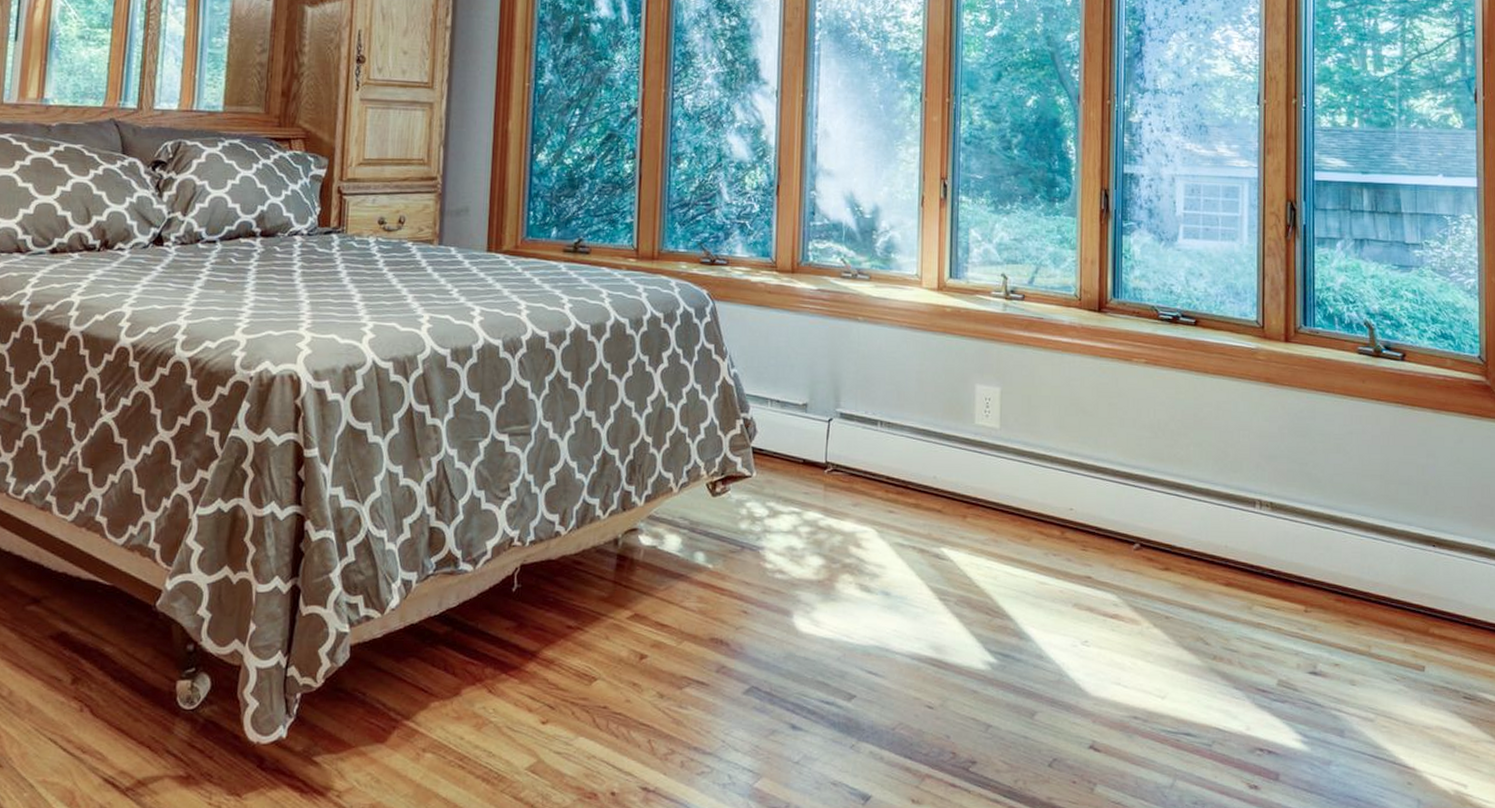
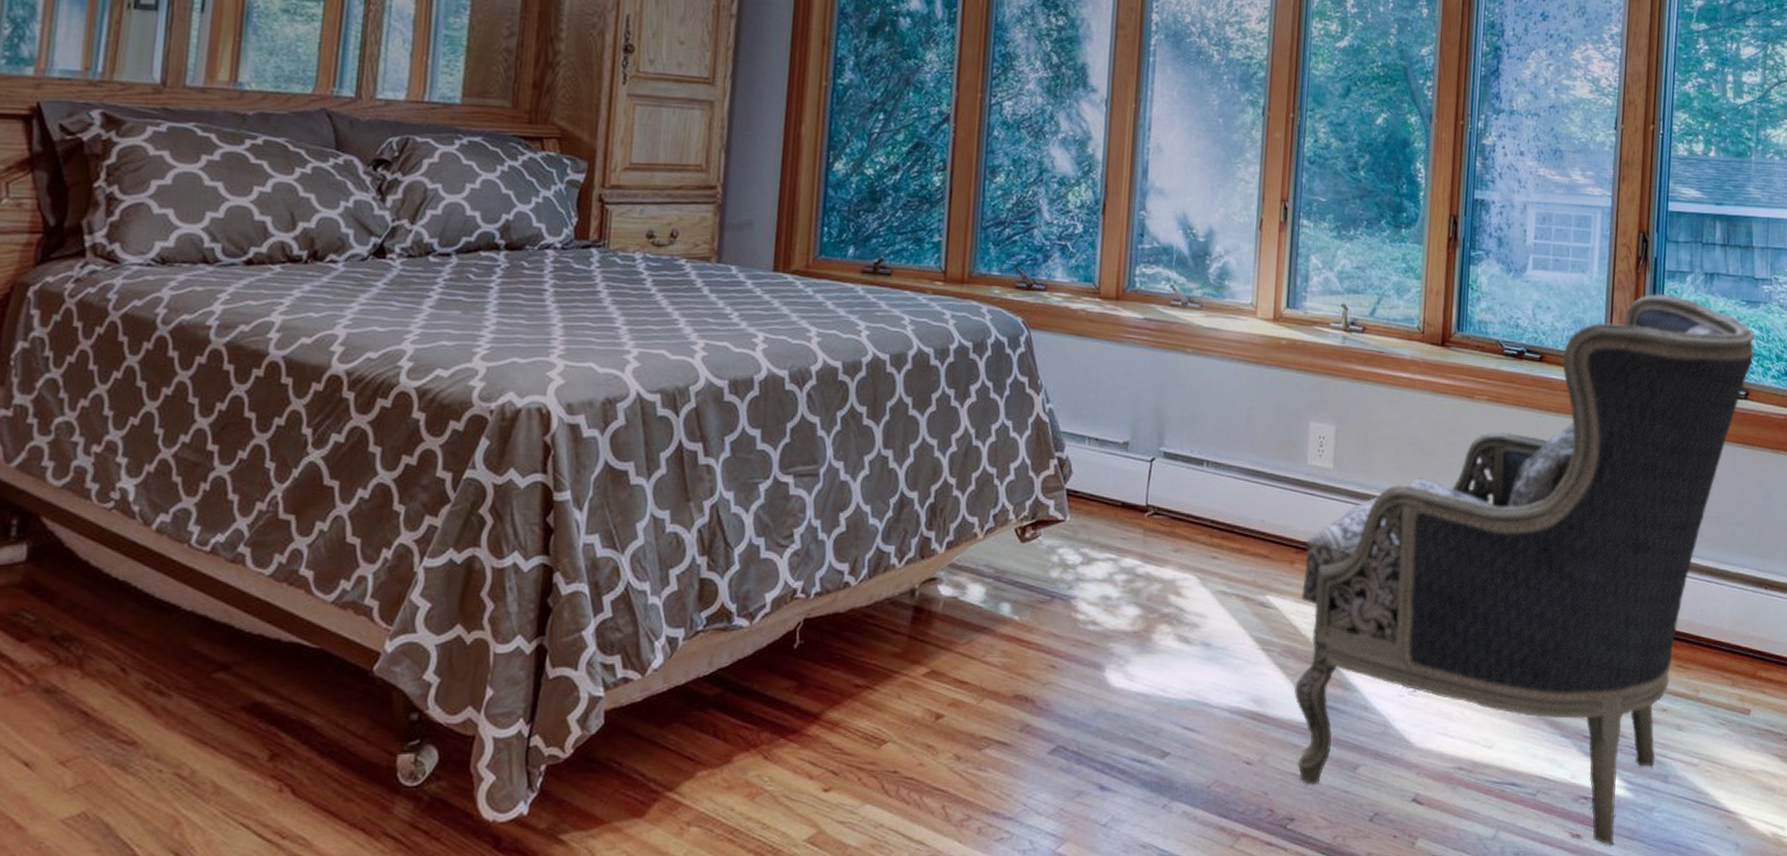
armchair: none [970,259,1408,797] -> present [1294,293,1755,845]

